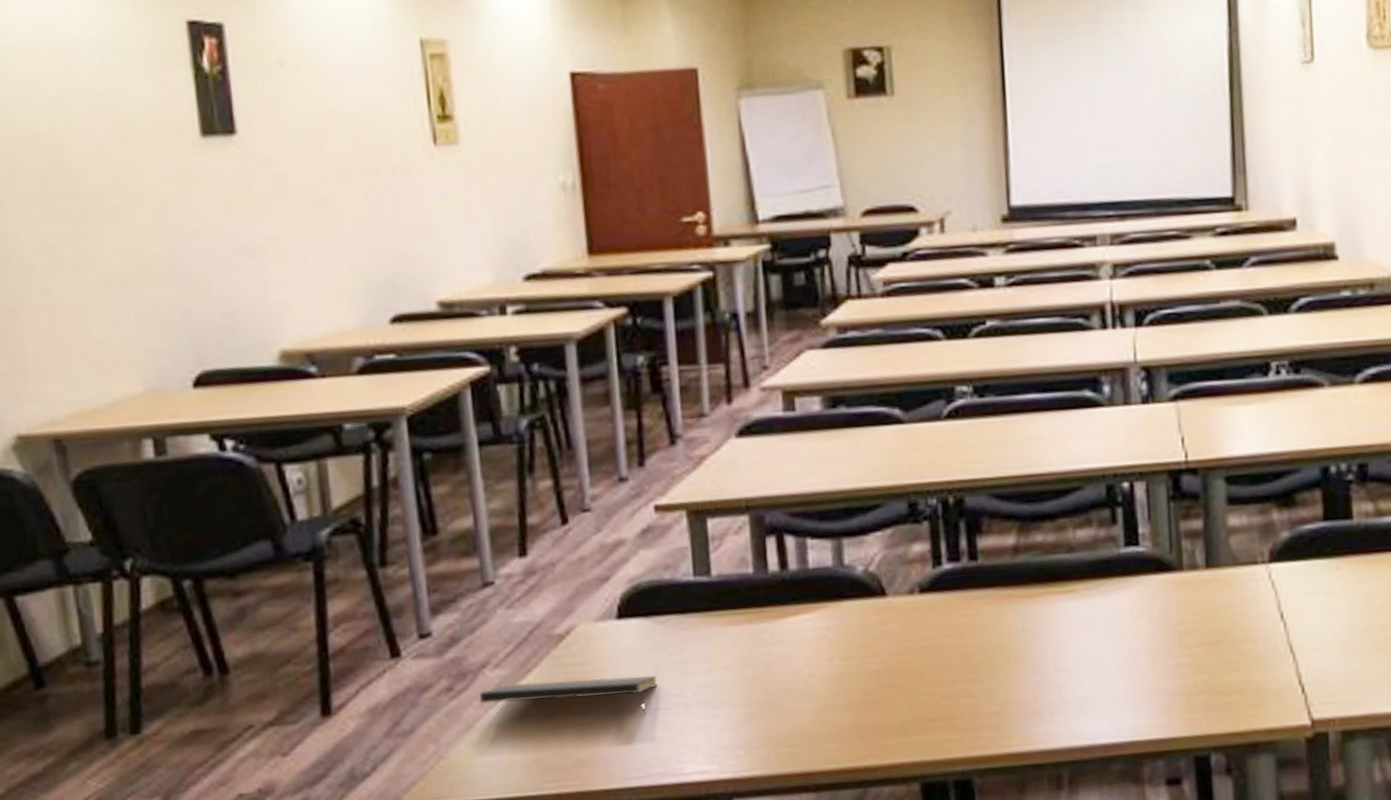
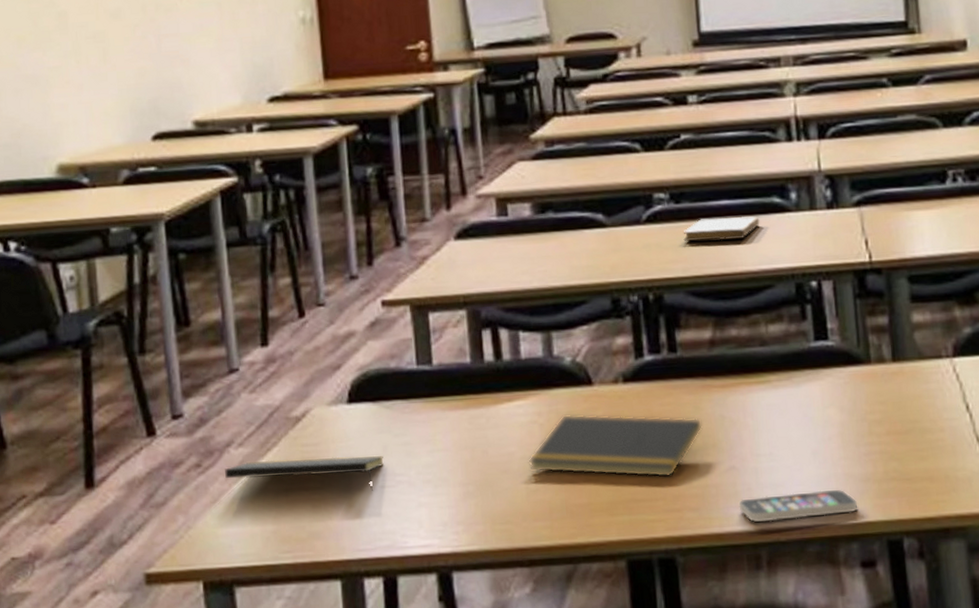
notepad: none [815,628,1004,695] -> present [528,414,703,478]
notebook: none [987,412,1070,439] -> present [683,216,760,241]
smartphone: none [1040,705,1165,740] -> present [739,490,858,522]

